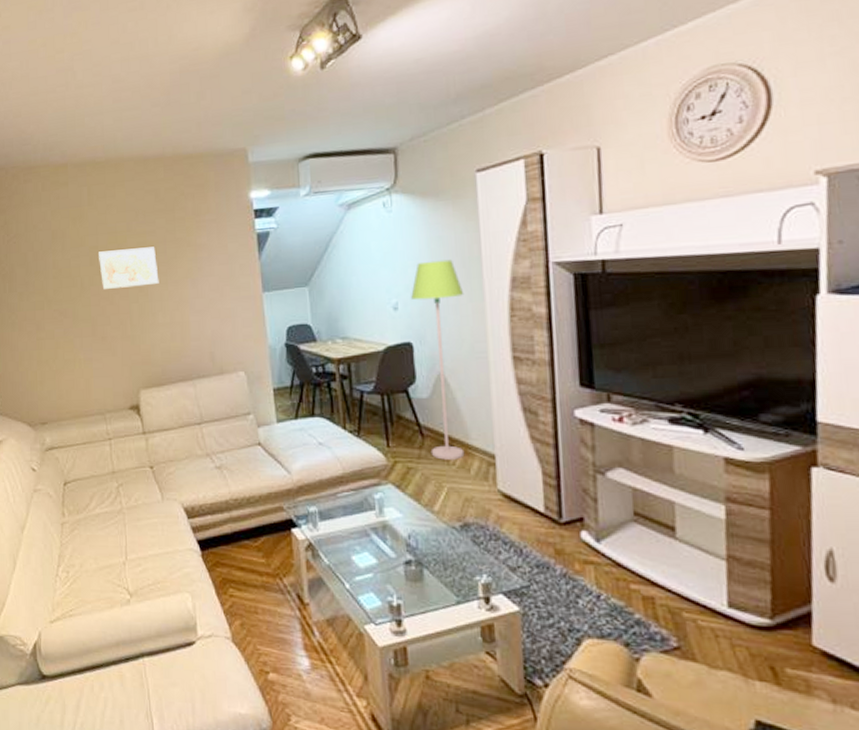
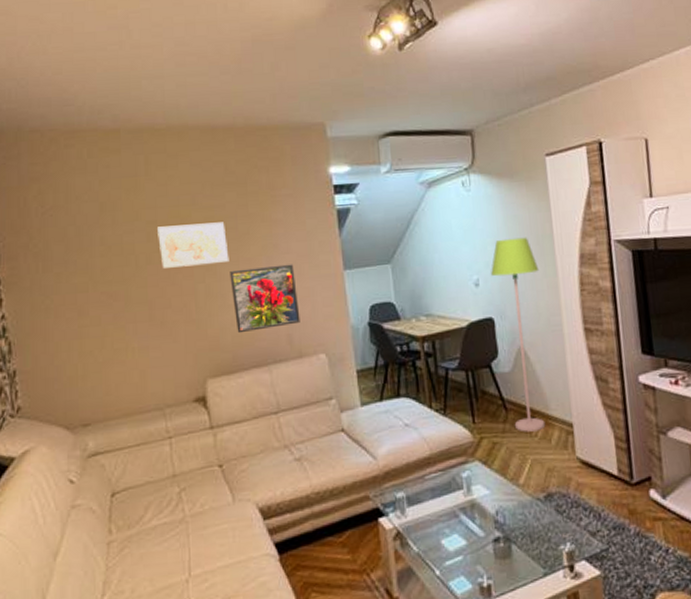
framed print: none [160,286,222,350] -> present [230,264,300,334]

